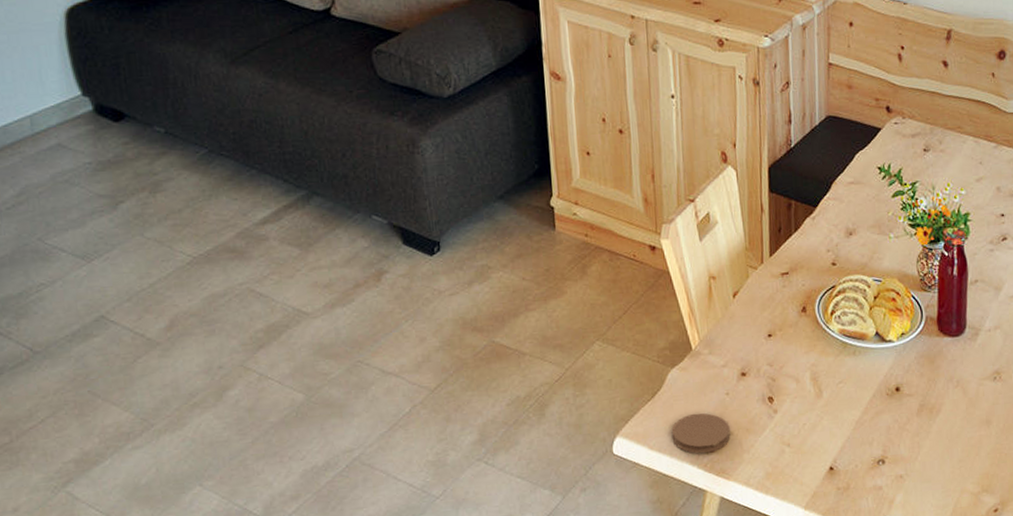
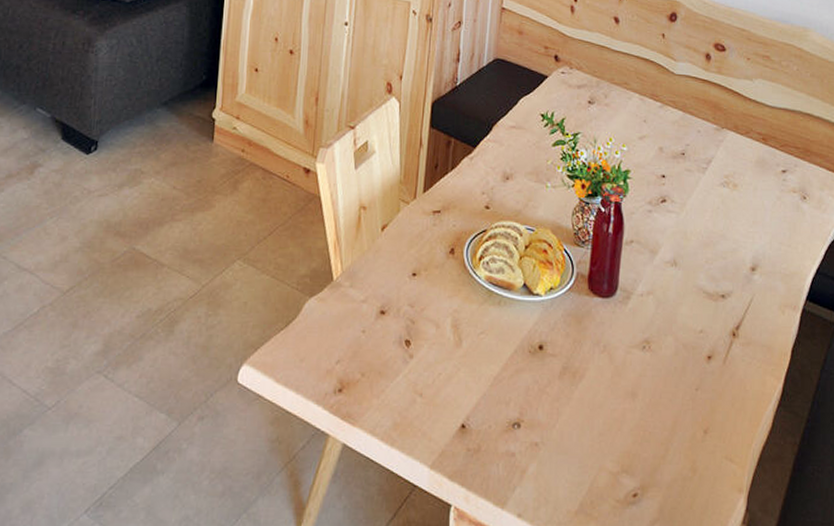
coaster: present [671,413,731,454] -> none [300,348,362,394]

